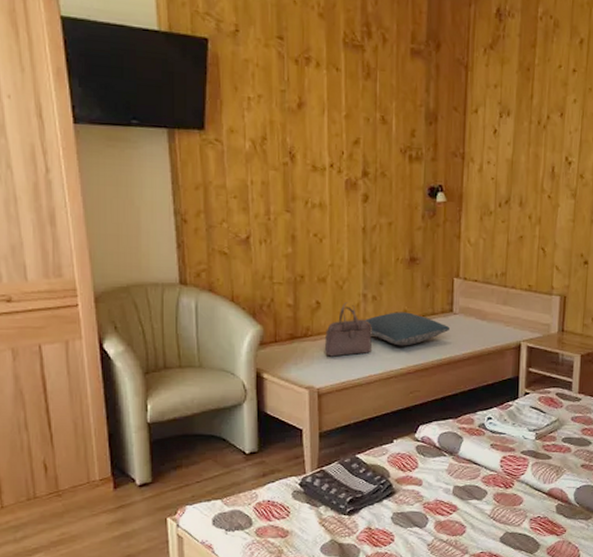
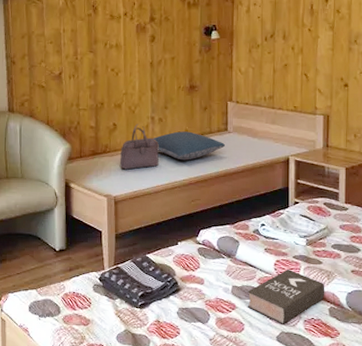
book: none [469,465,553,525] -> present [247,269,325,324]

